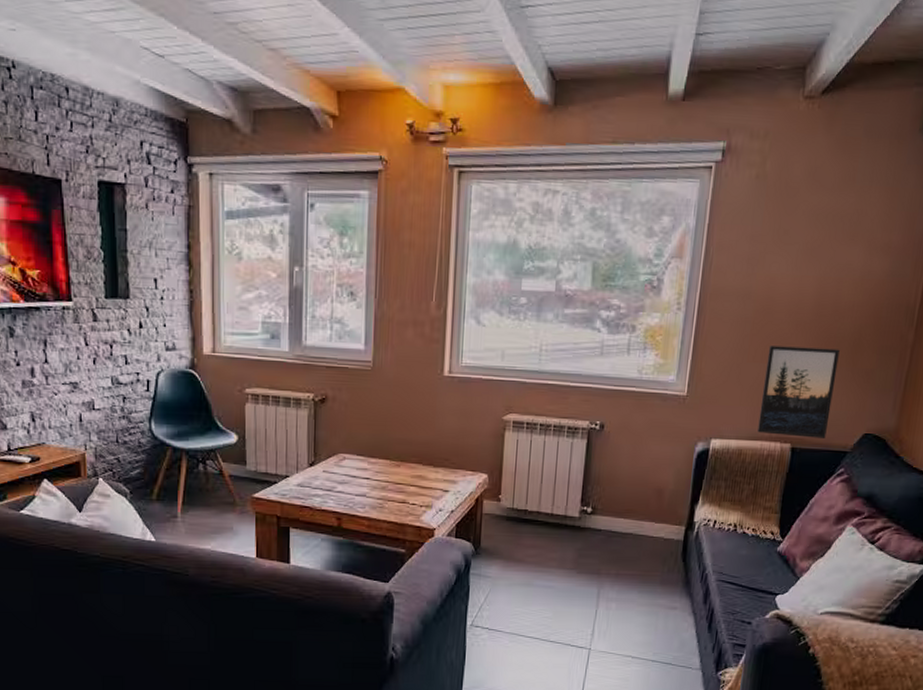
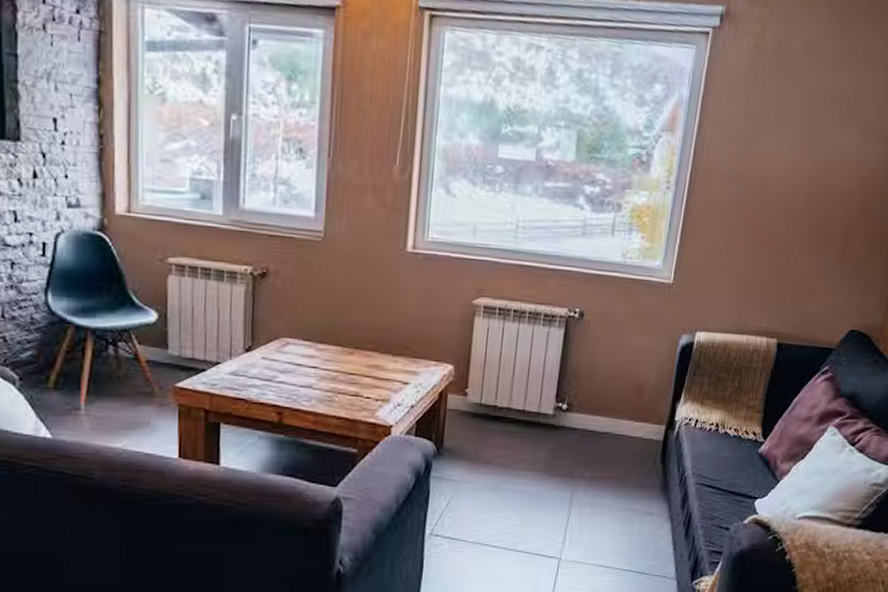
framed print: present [757,346,840,438] -> none [744,233,831,334]

